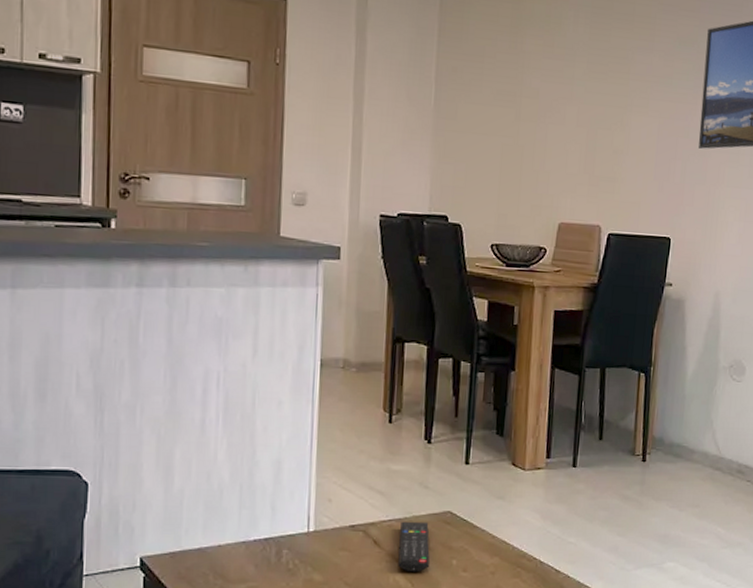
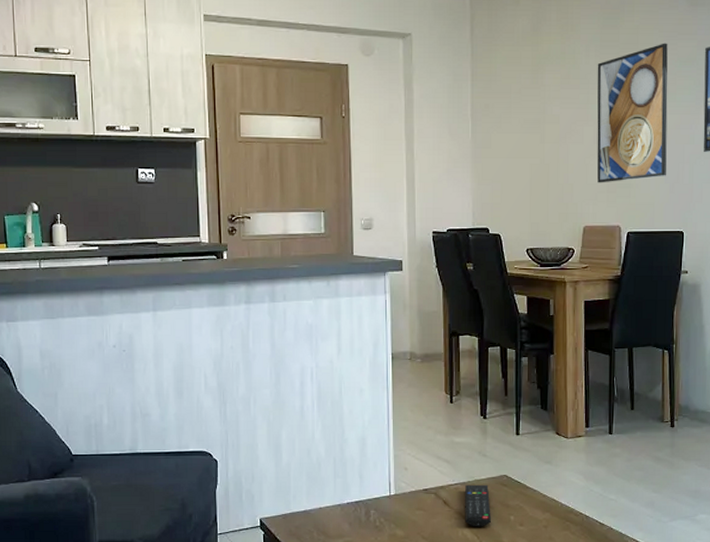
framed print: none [578,17,667,174] -> present [597,43,668,183]

